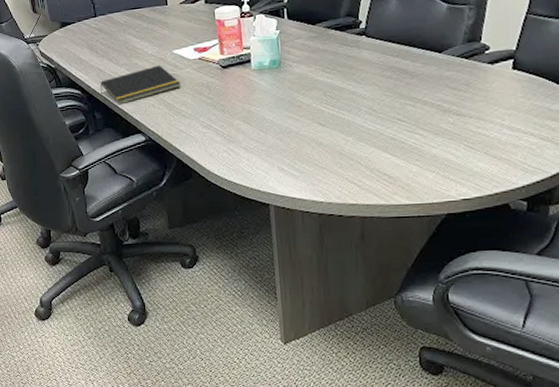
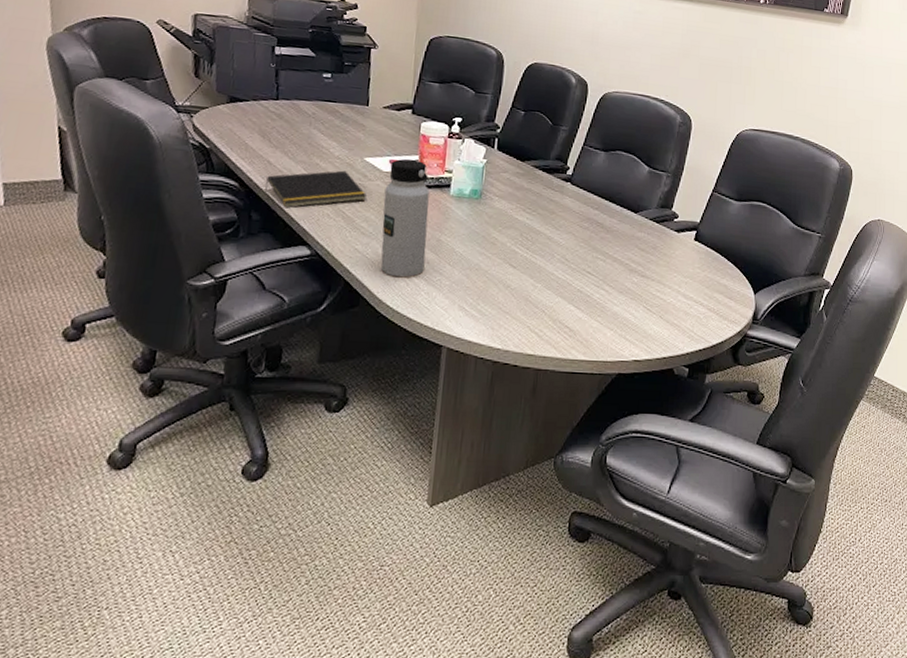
water bottle: none [194,43,241,149] -> present [380,158,430,278]

